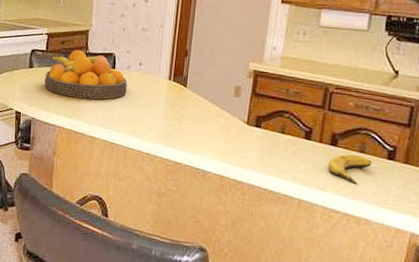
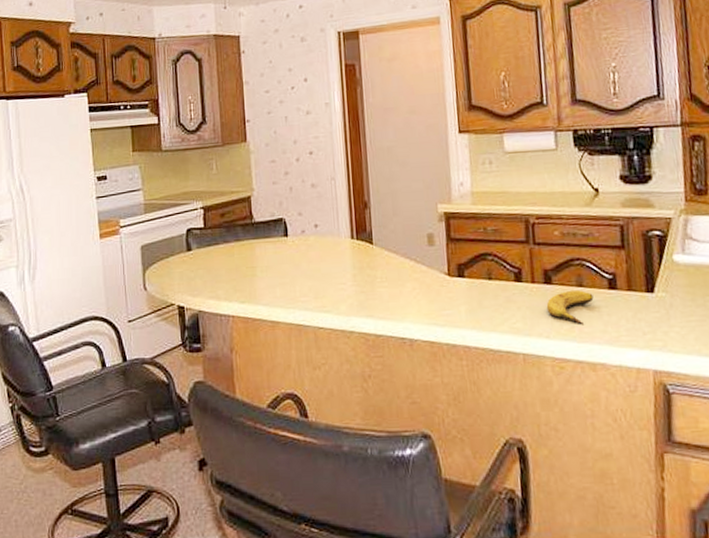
fruit bowl: present [44,49,128,100] -> none [207,220,305,278]

